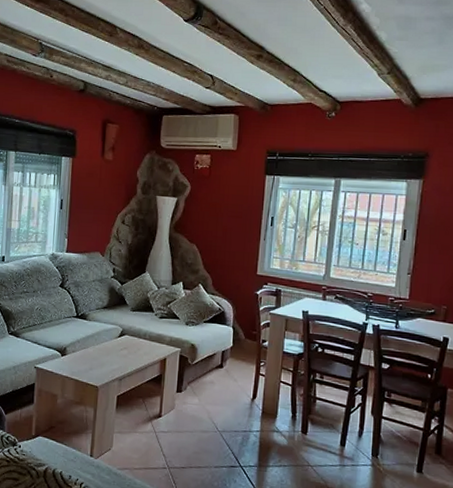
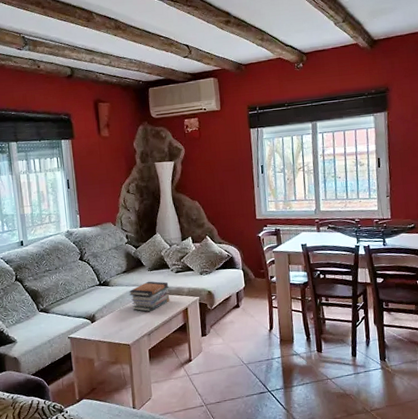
book stack: none [106,322,150,356] -> present [128,281,170,312]

